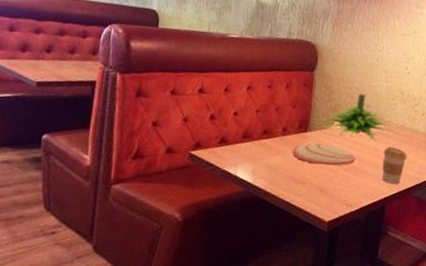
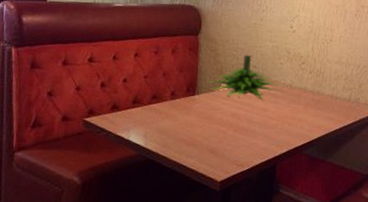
plate: present [292,143,356,166] -> none [182,106,244,127]
coffee cup: present [381,146,407,184] -> none [271,106,296,143]

